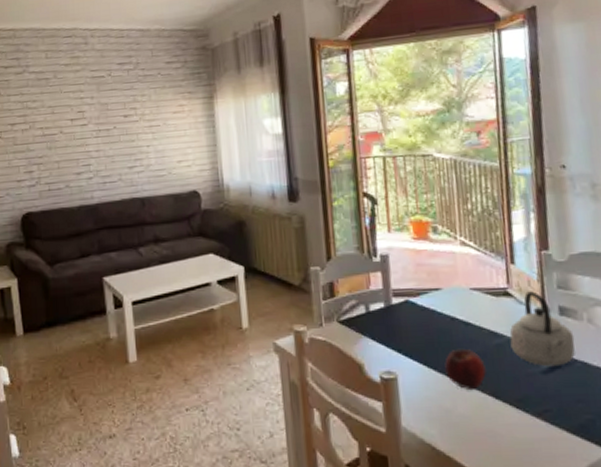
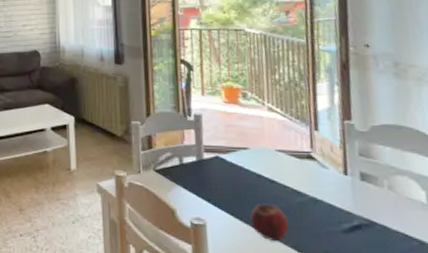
teapot: present [509,291,575,367] -> none [312,156,375,228]

